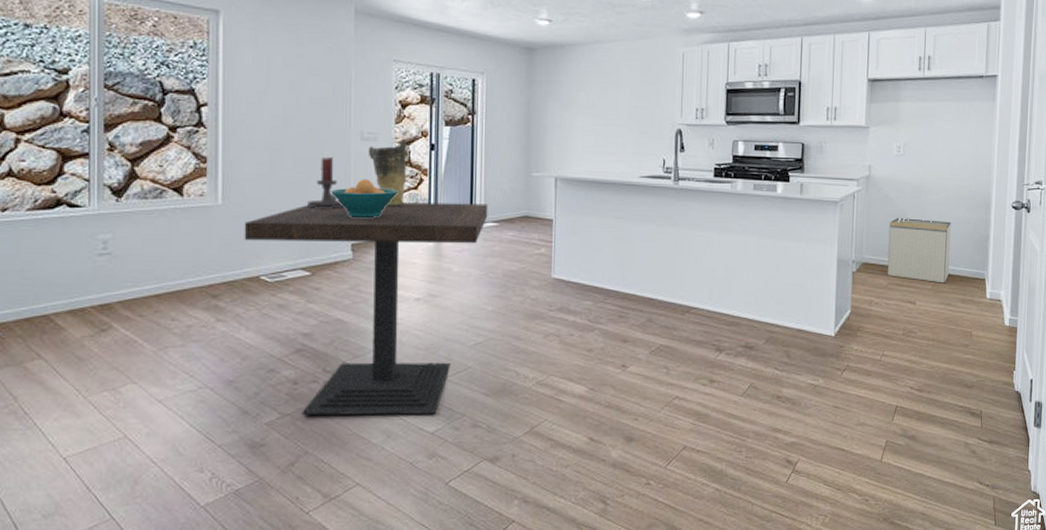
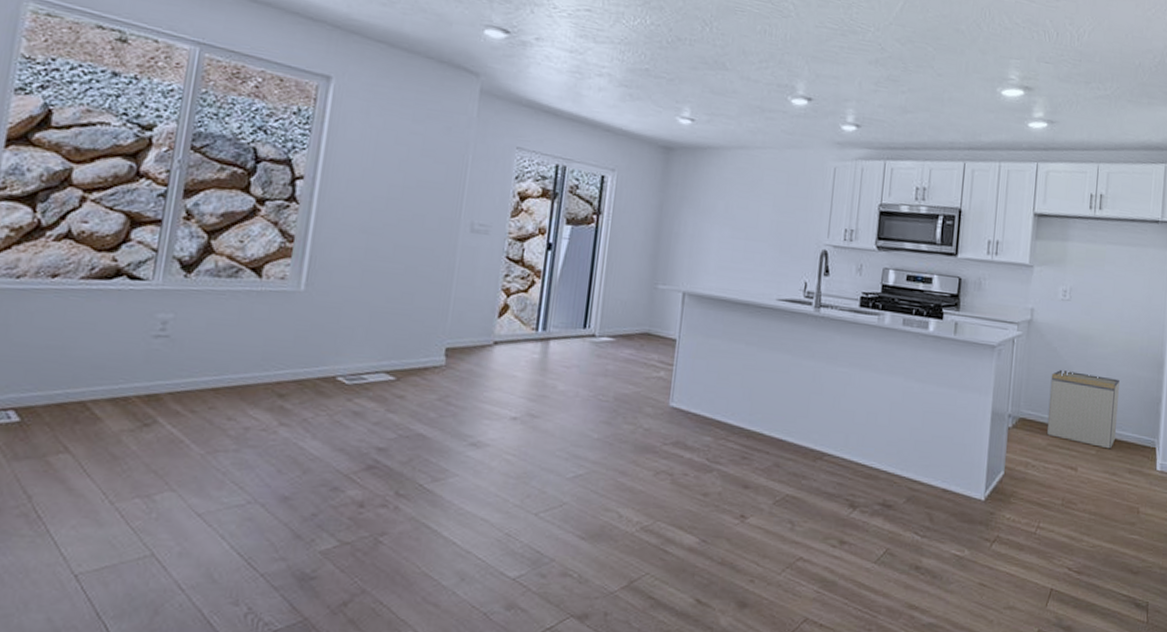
dining table: present [244,202,488,416] -> none [324,299,606,556]
candle holder: present [306,156,344,208] -> none [400,247,443,306]
fruit bowl: present [331,179,398,218] -> none [430,275,505,321]
vase: present [368,139,409,206] -> none [476,235,523,310]

